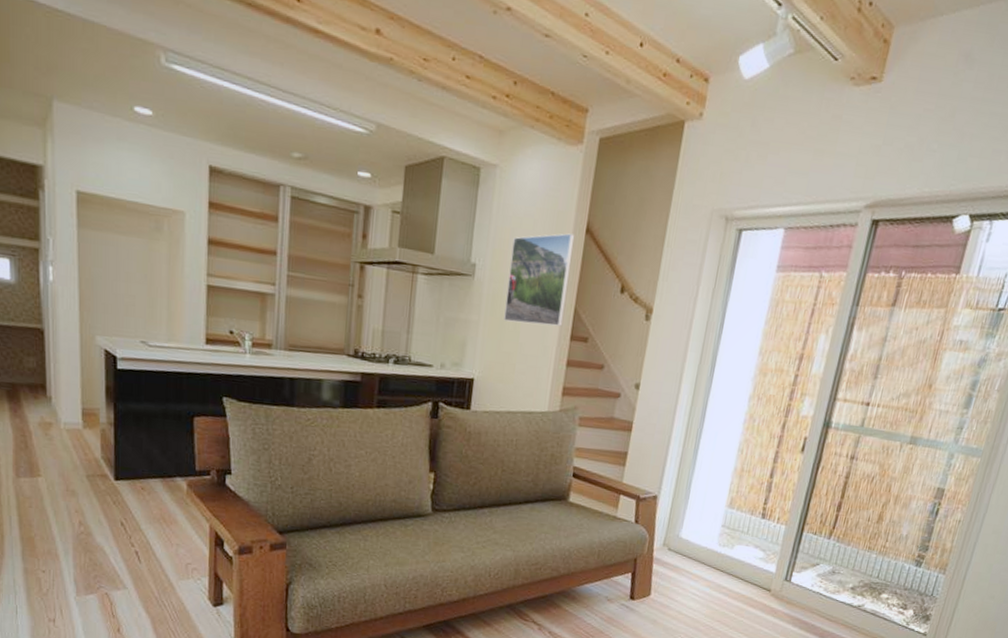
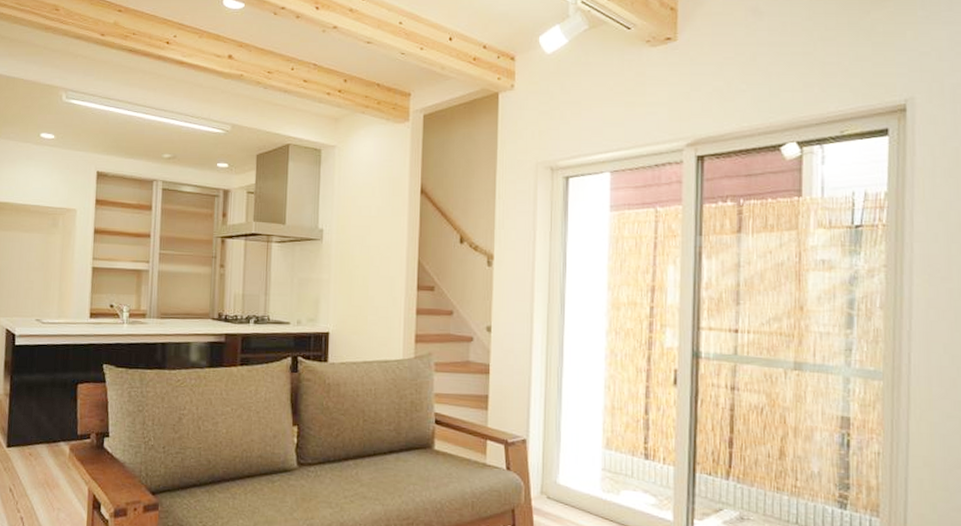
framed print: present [504,233,575,327] -> none [353,196,411,278]

